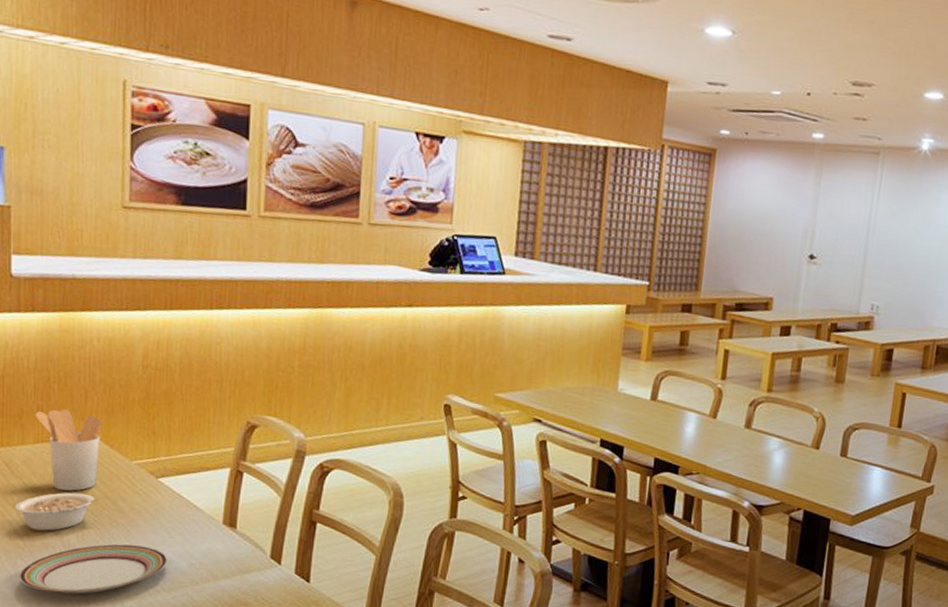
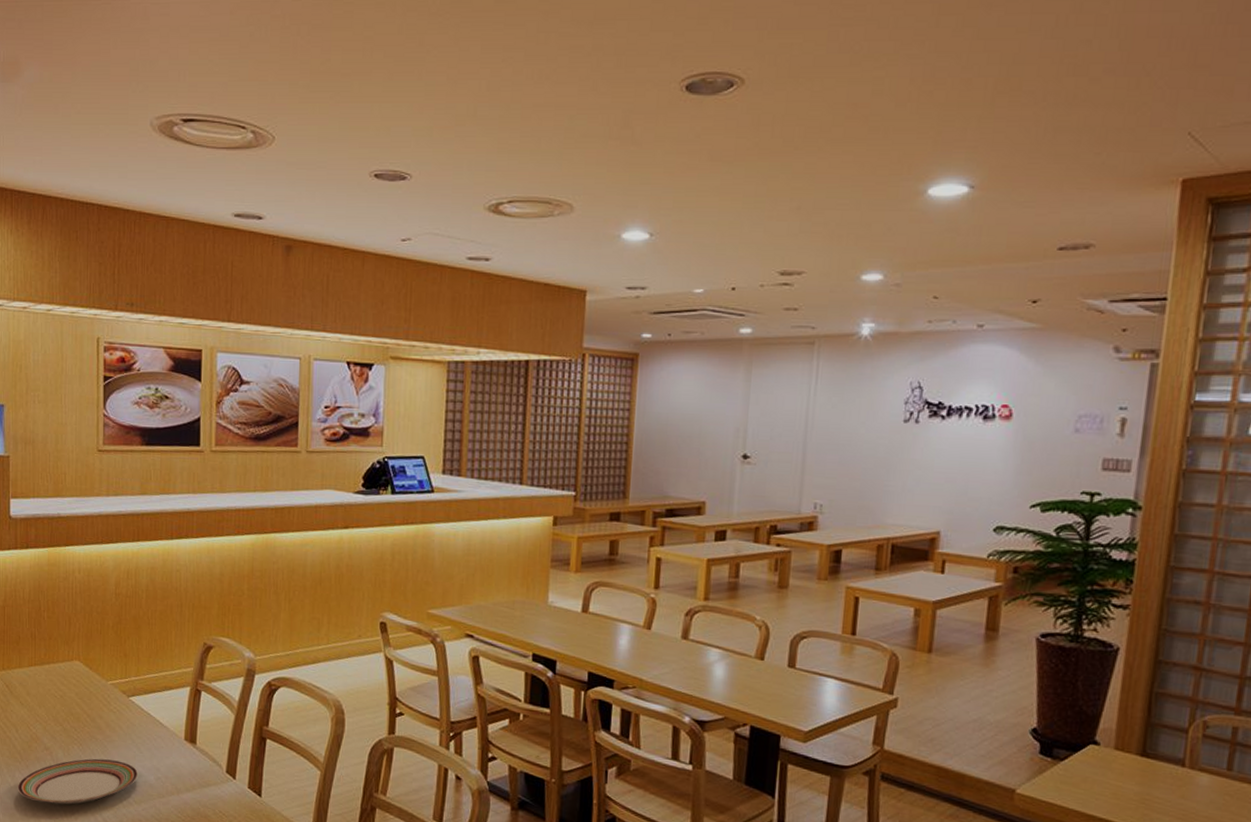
legume: present [15,492,109,531] -> none [14,711,89,746]
utensil holder: present [35,409,104,491] -> none [29,635,84,710]

